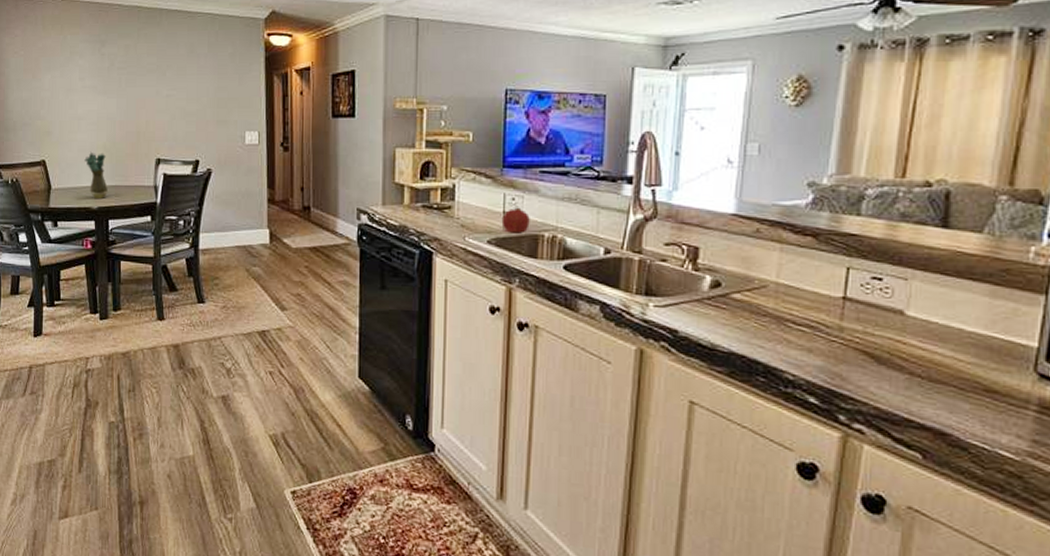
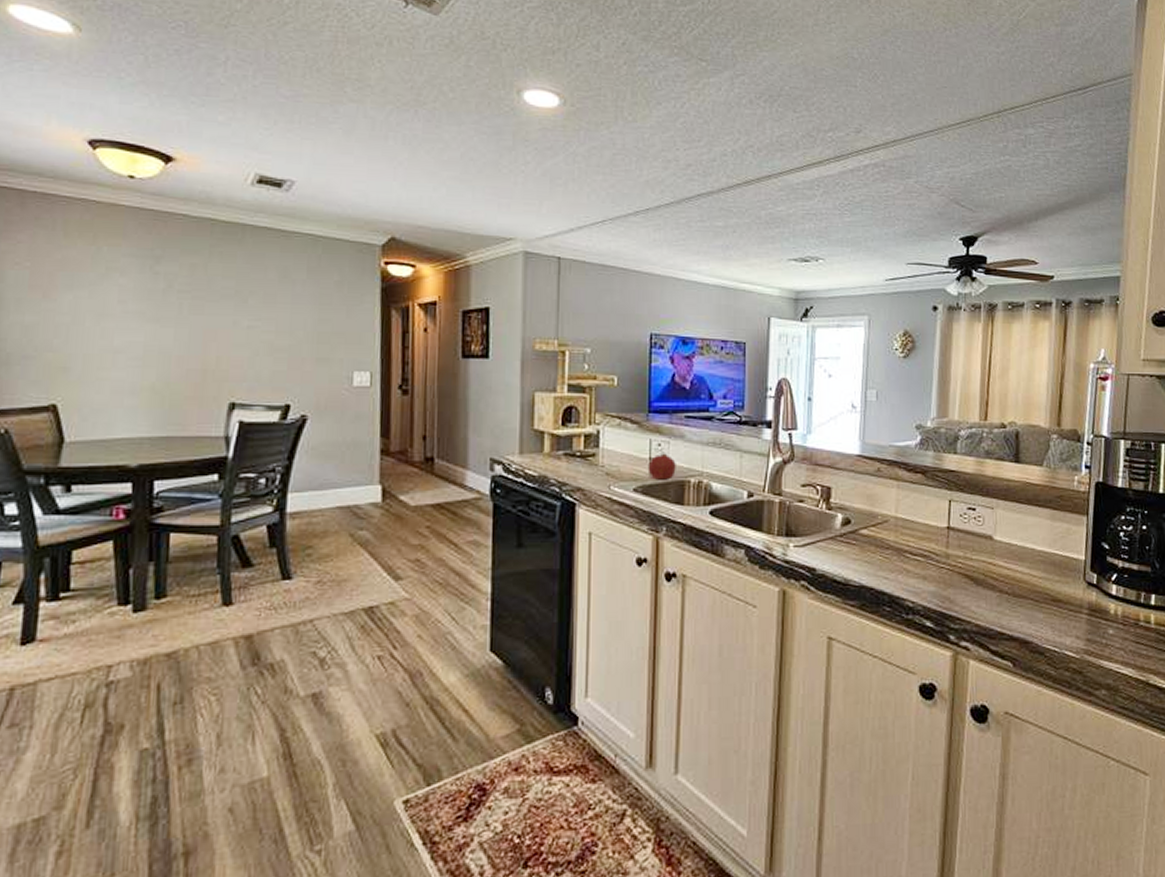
vase: present [84,151,108,200] -> none [120,393,155,455]

